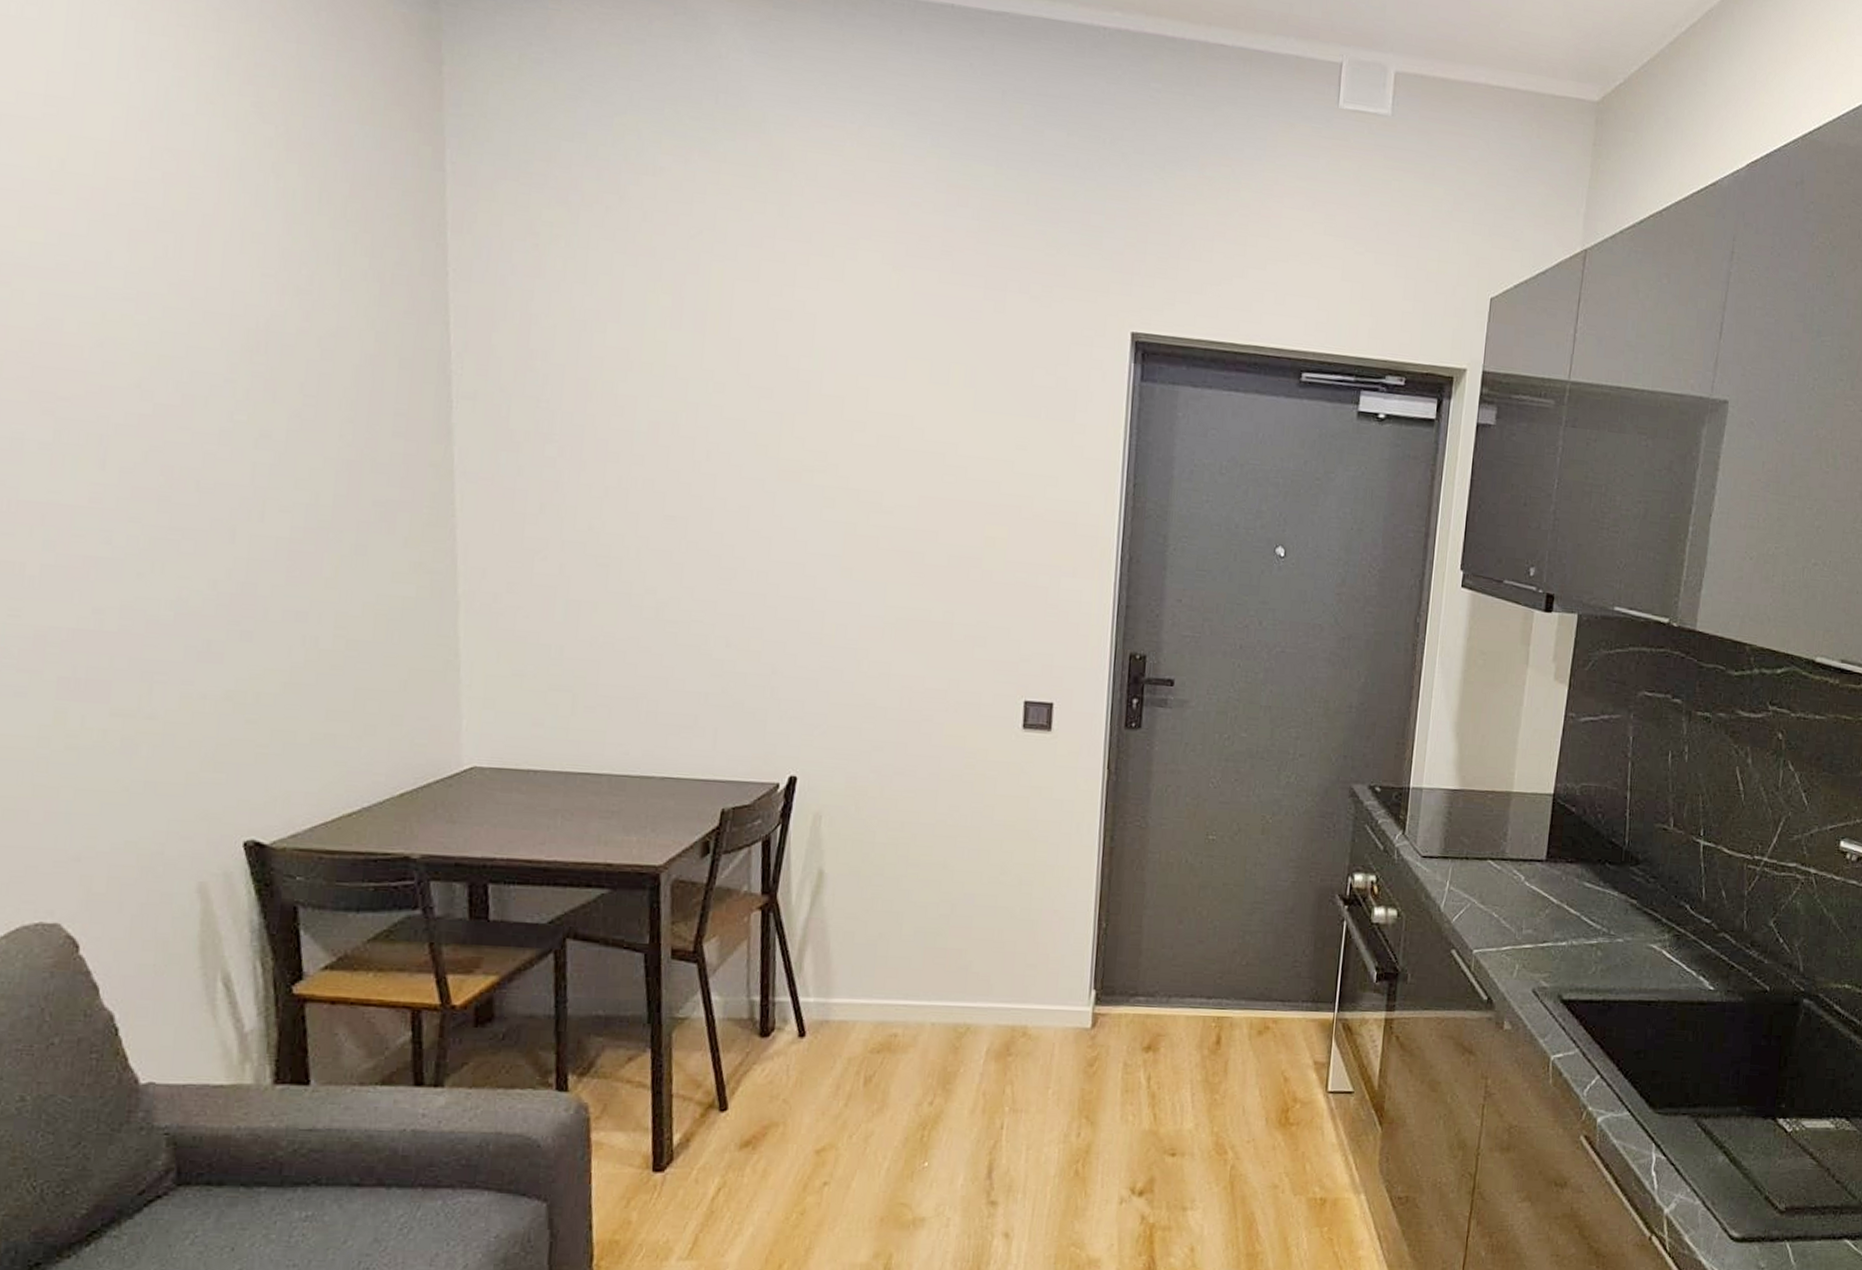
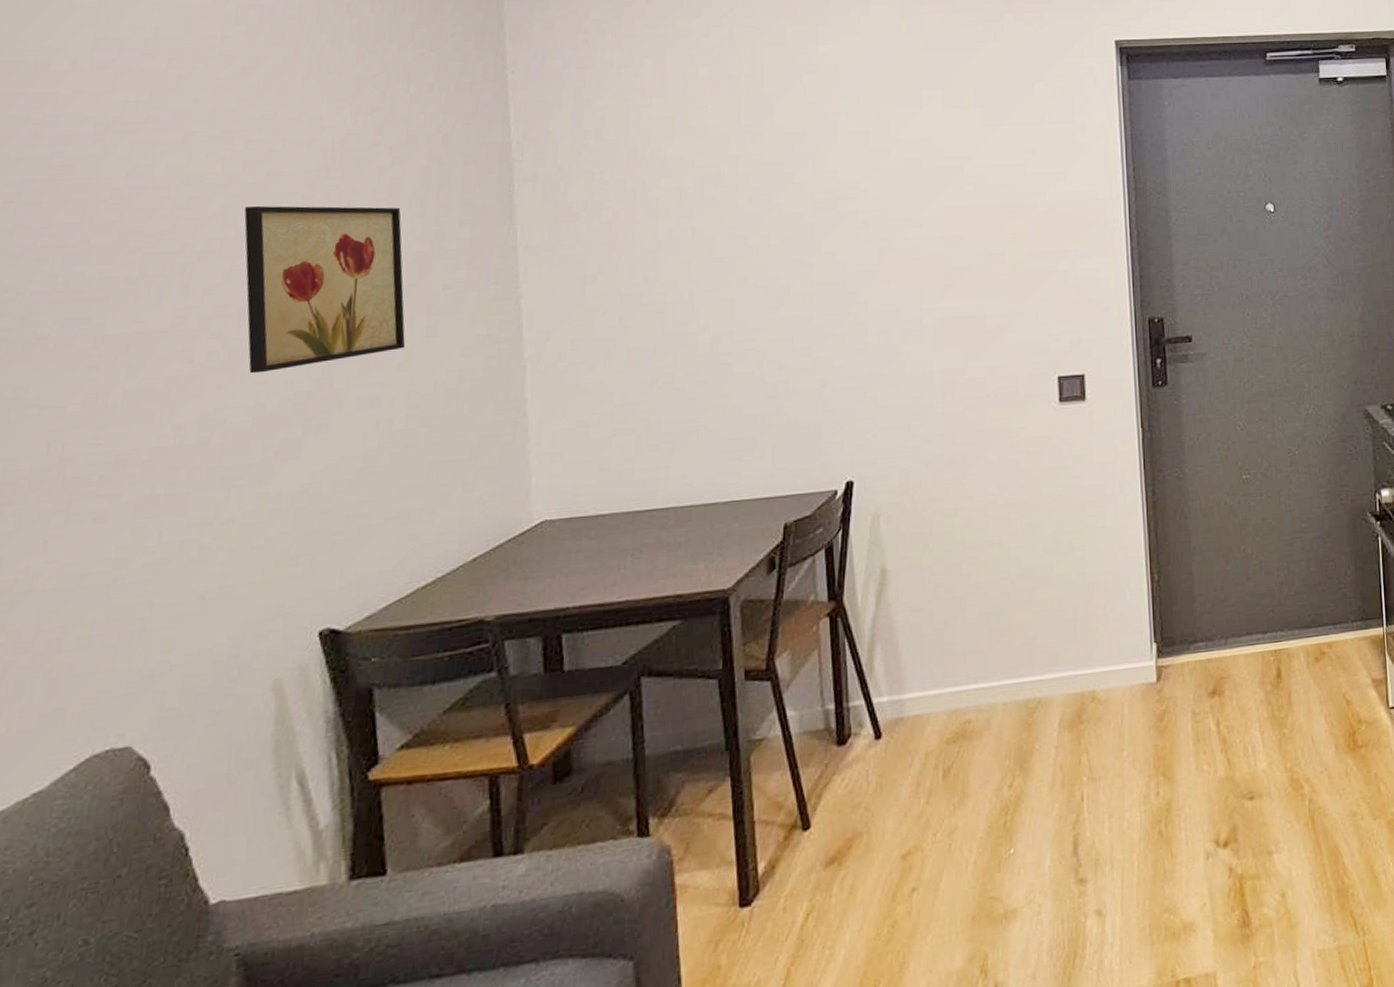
wall art: none [162,382,334,567] -> present [244,206,406,374]

